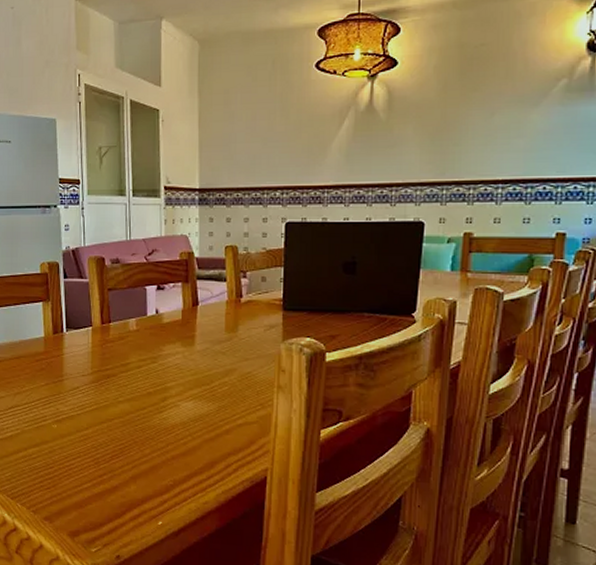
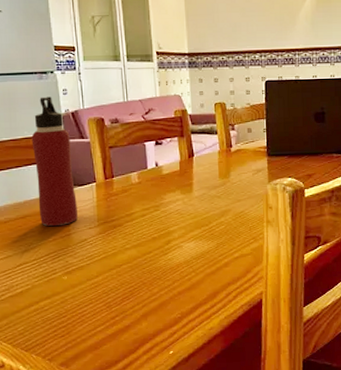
water bottle: none [31,232,71,370] -> present [31,96,78,226]

